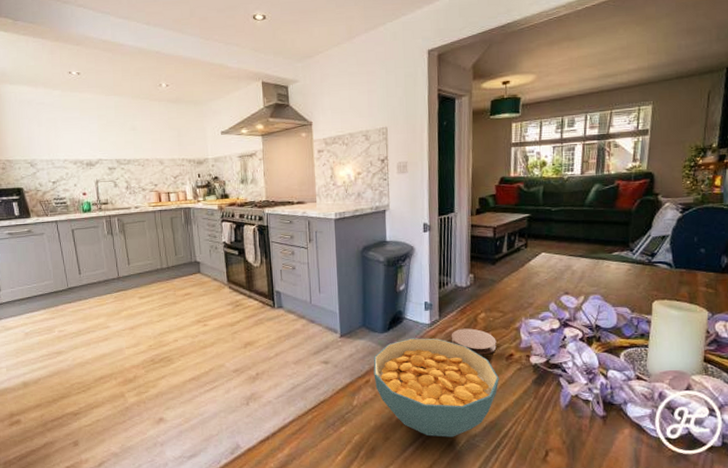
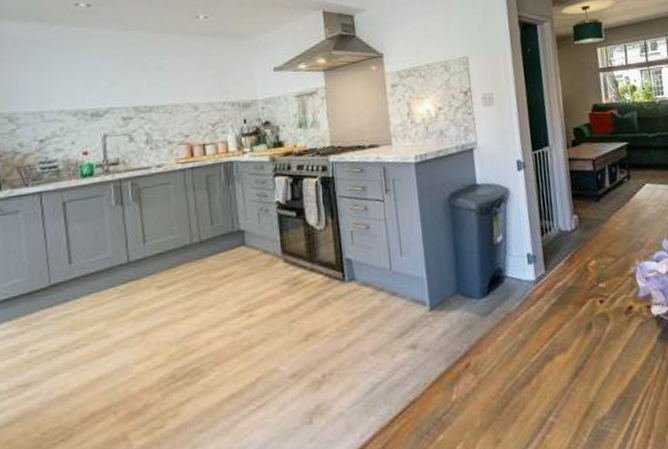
cereal bowl: present [373,338,499,437] -> none [473,297,622,429]
coaster: present [451,328,497,355] -> none [561,280,614,313]

